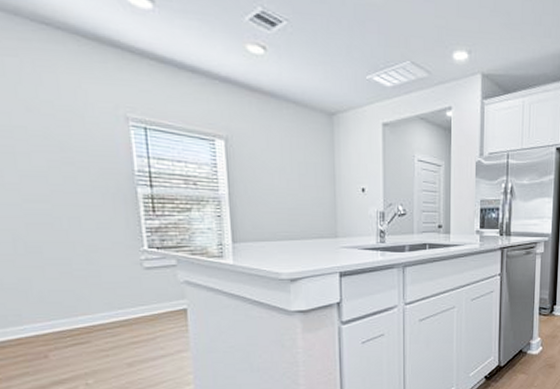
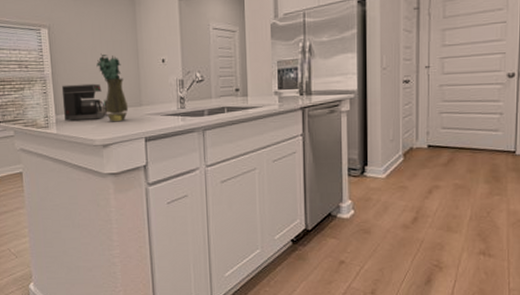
coffee maker: none [240,208,296,250] -> present [61,83,107,121]
vase: none [285,176,322,254] -> present [96,54,129,122]

